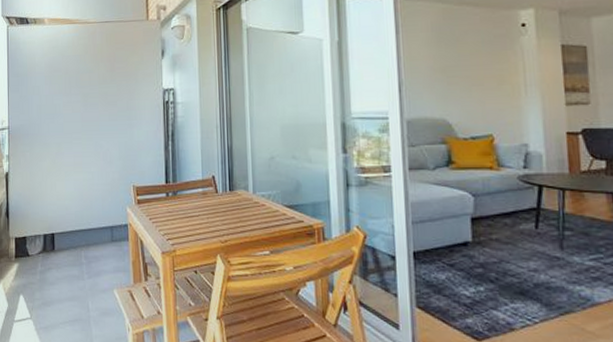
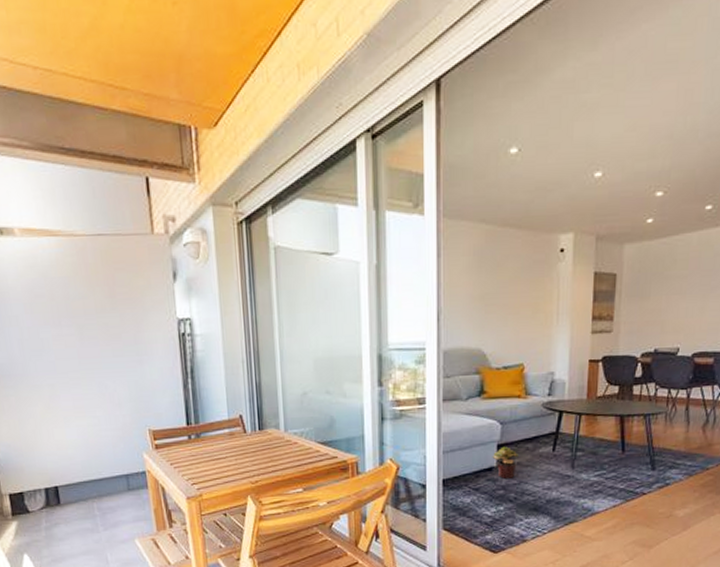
potted plant: none [466,220,496,256] -> present [492,446,519,479]

